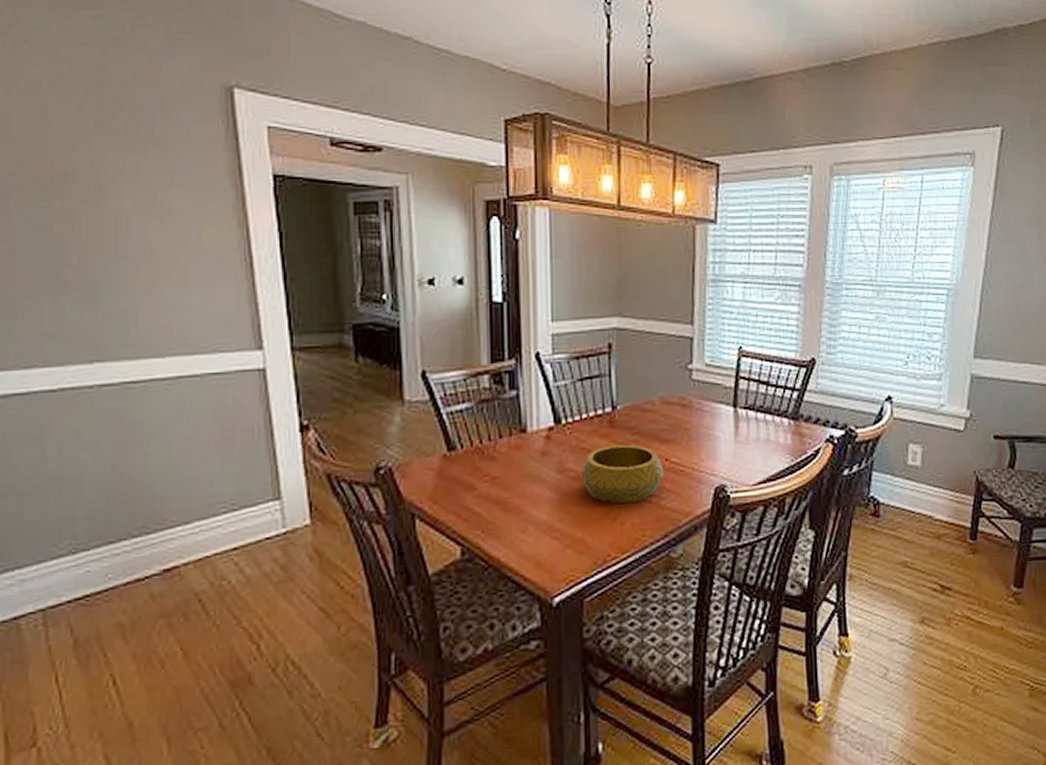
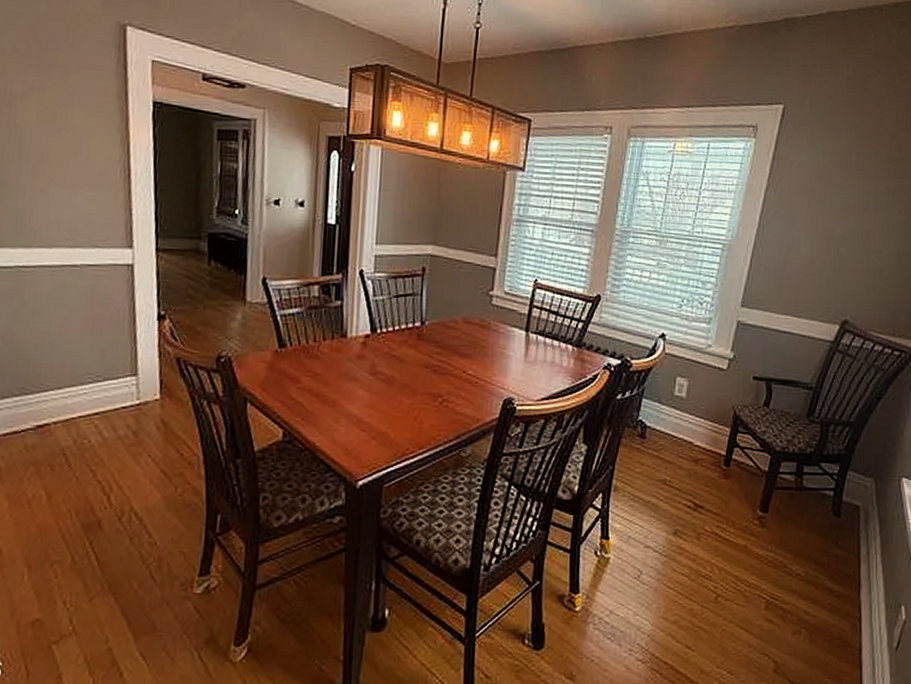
decorative bowl: present [580,444,664,504] -> none [389,355,461,406]

